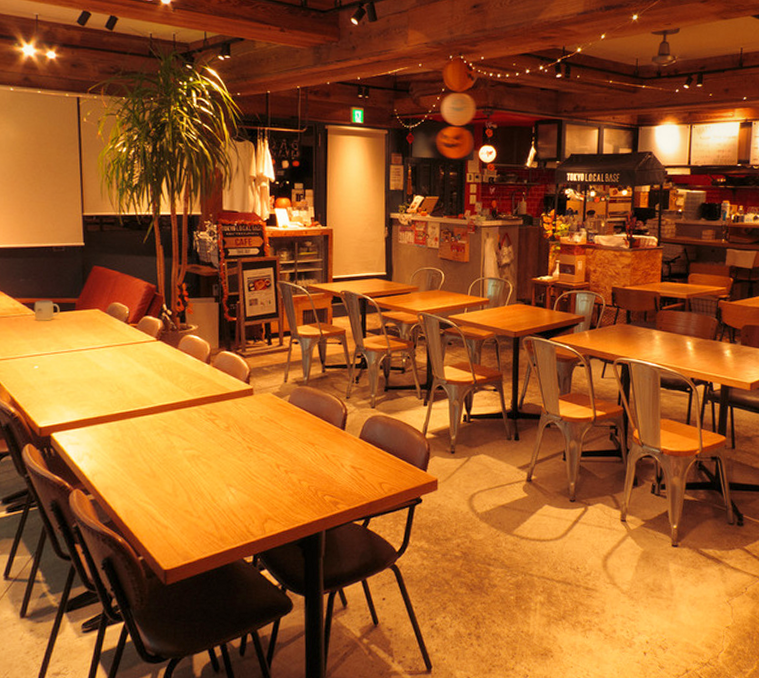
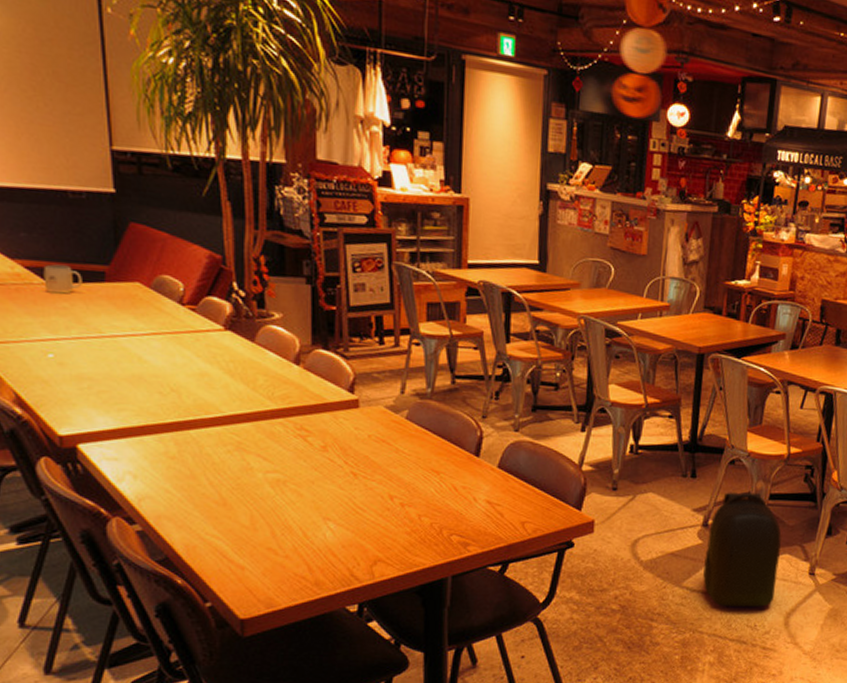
backpack: none [530,451,595,551] -> present [703,492,782,607]

